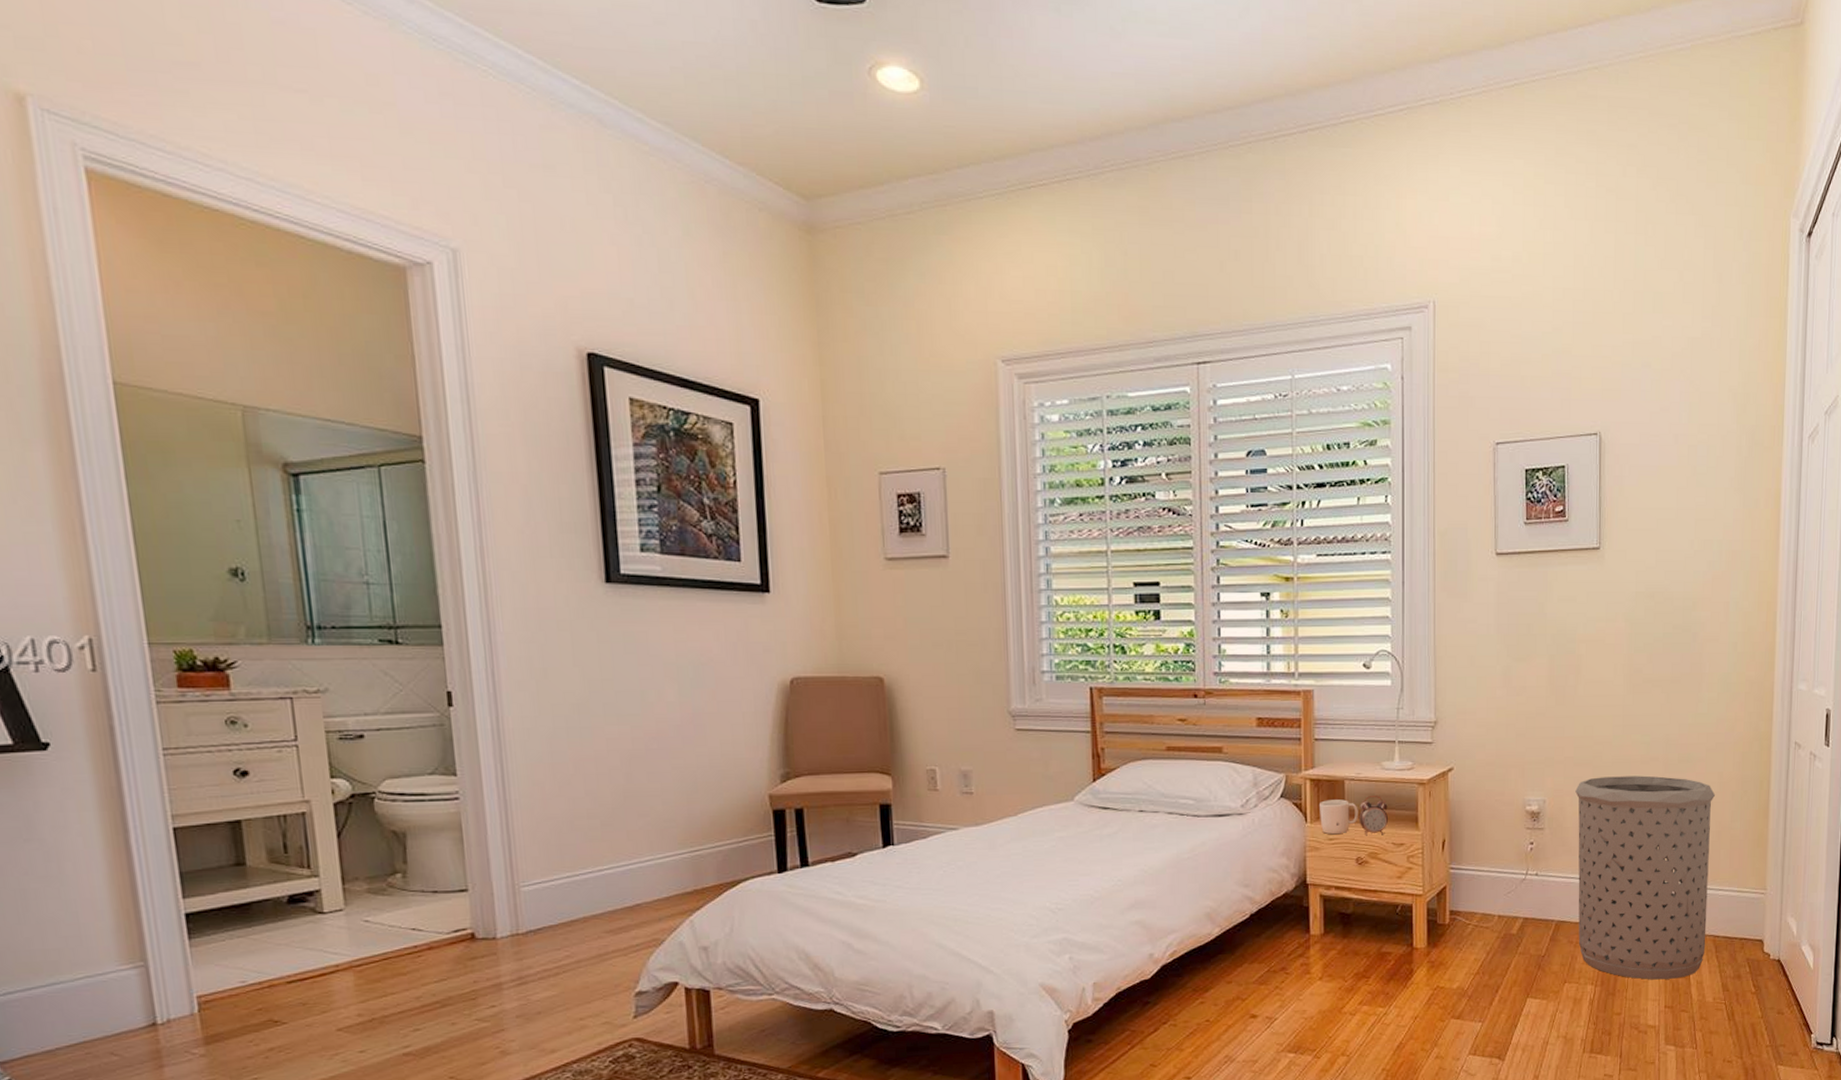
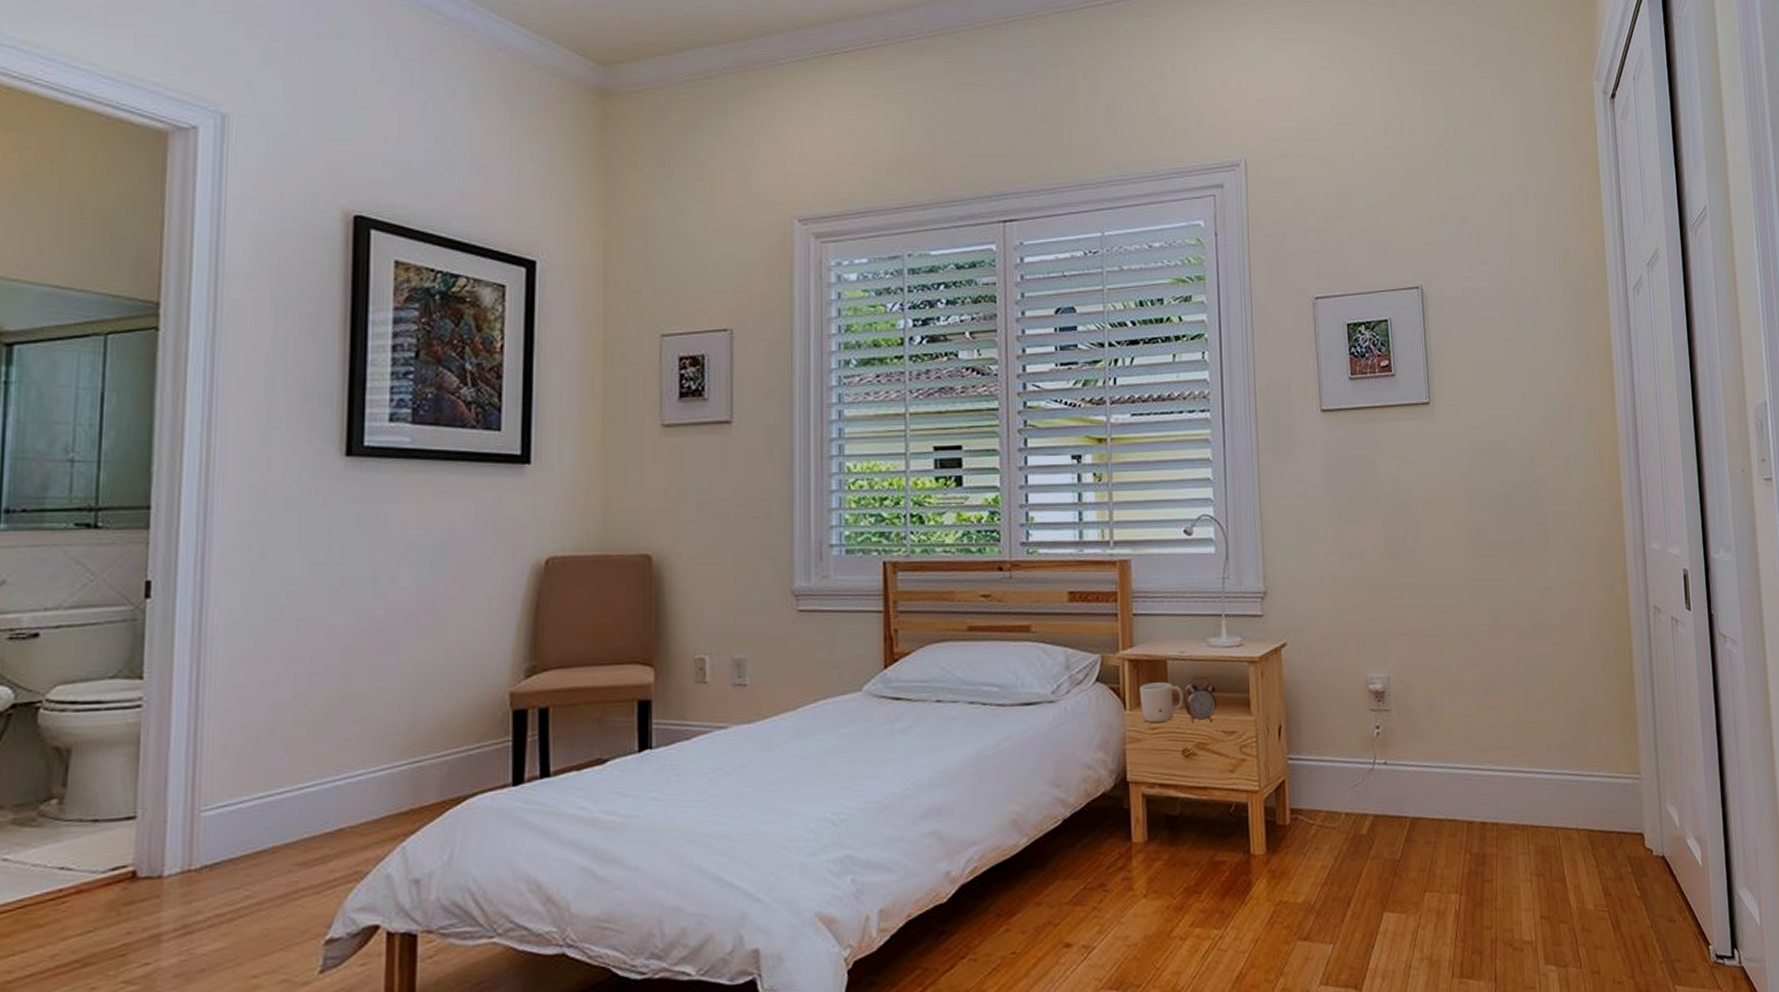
laundry basket: present [1575,775,1716,980] -> none [1422,647,1580,885]

